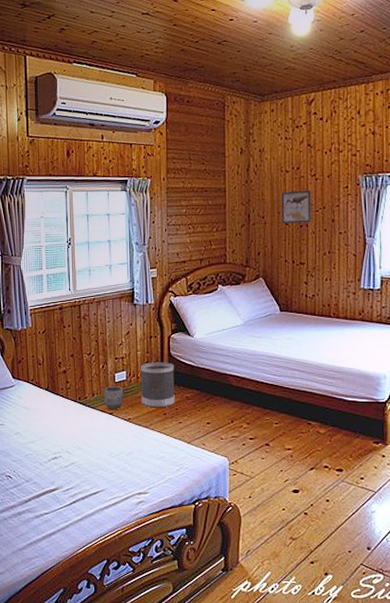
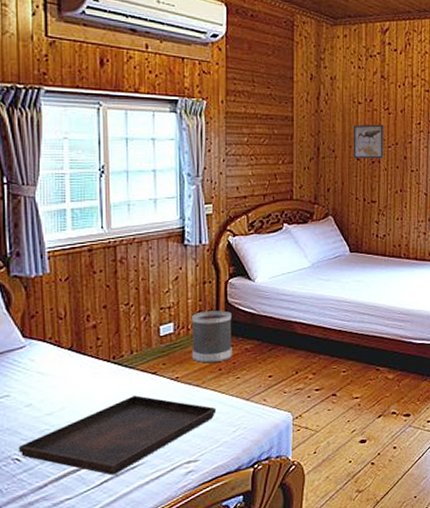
serving tray: none [10,432,162,498] -> present [18,395,217,475]
planter: present [104,386,124,409] -> none [146,341,170,368]

